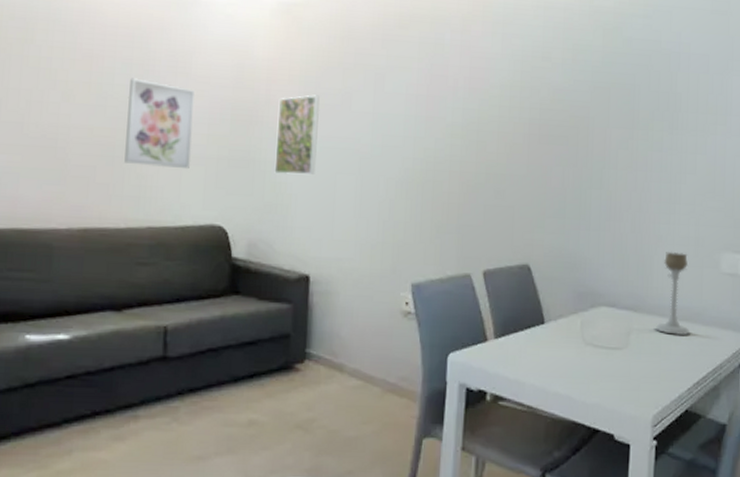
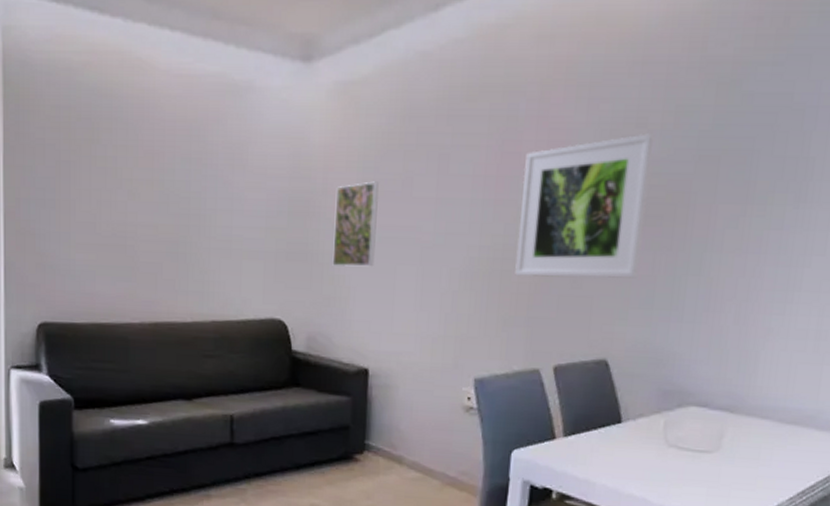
wall art: present [124,78,195,170] -> none [188,173,252,264]
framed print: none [446,66,558,191] -> present [515,133,655,279]
candle holder: present [655,251,690,336] -> none [754,346,805,441]

